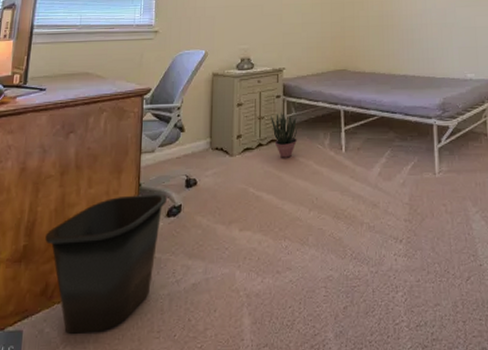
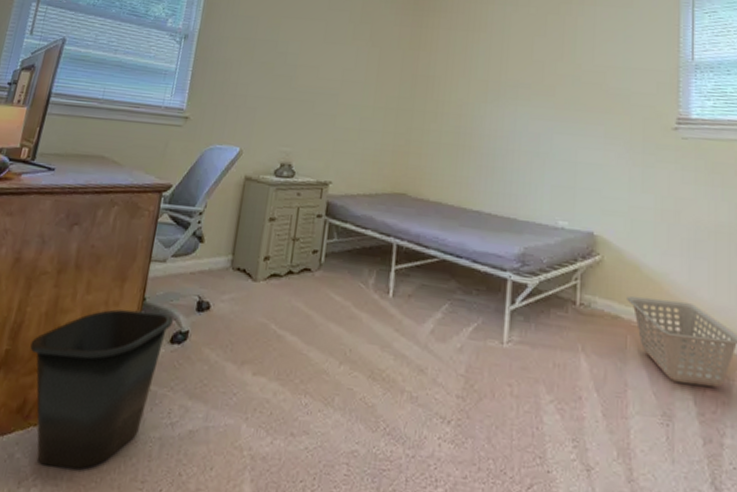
potted plant: present [271,112,298,158] -> none [306,236,339,294]

